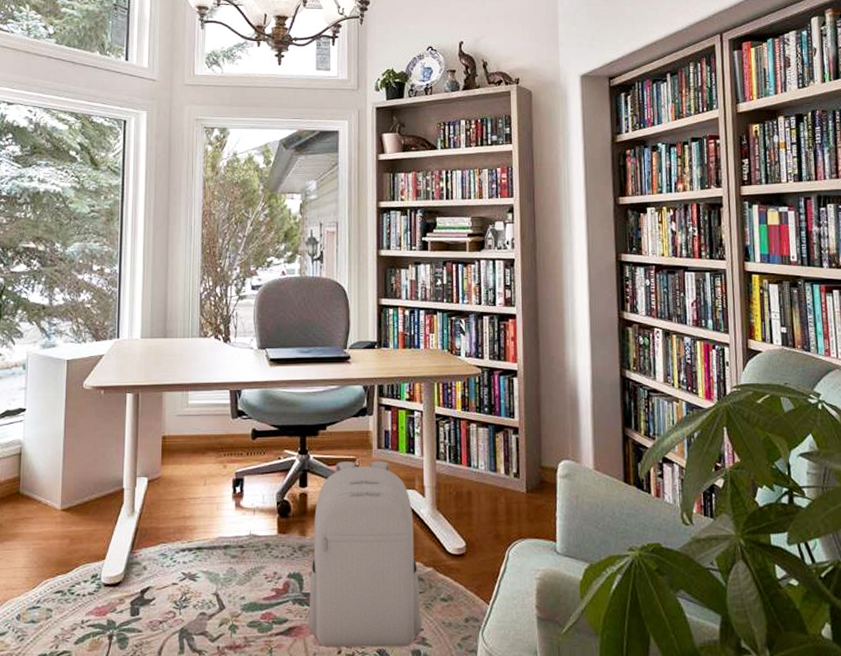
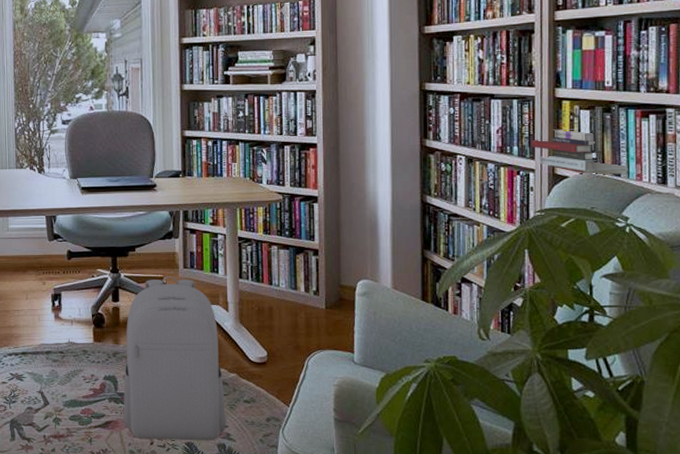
books: none [724,303,818,349] -> present [530,129,629,174]

